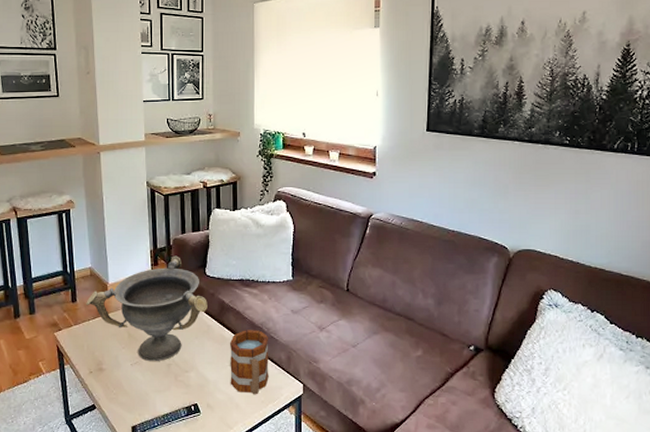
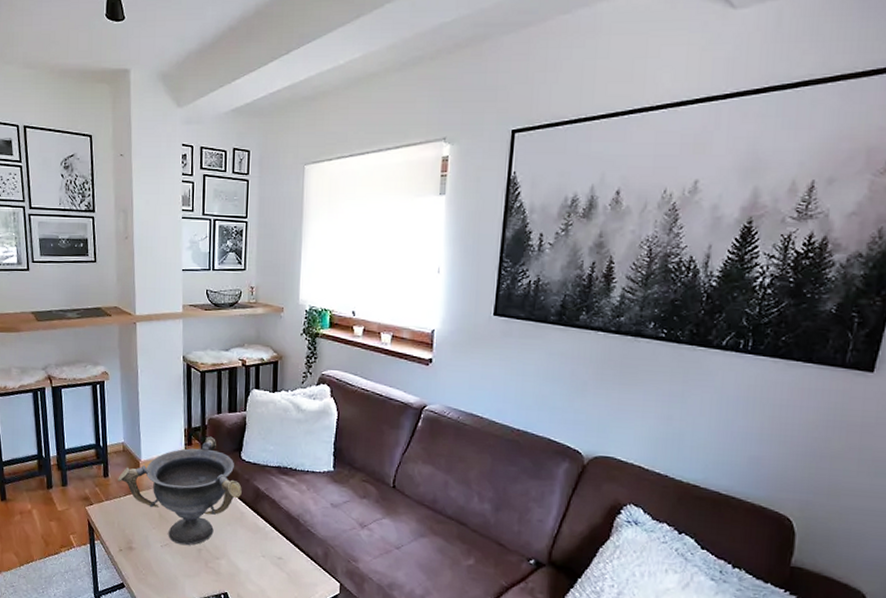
mug: present [229,330,269,395] -> none [262,520,306,590]

